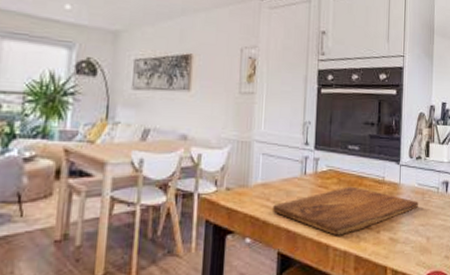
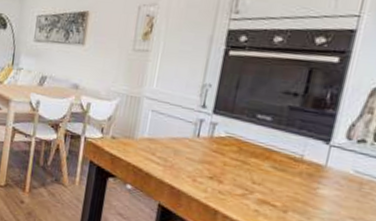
cutting board: present [273,186,418,236] -> none [157,157,352,205]

